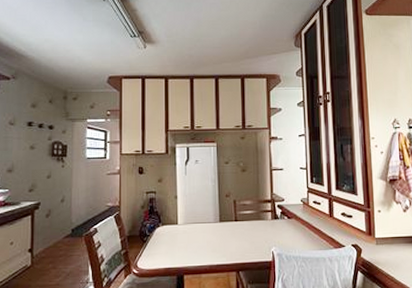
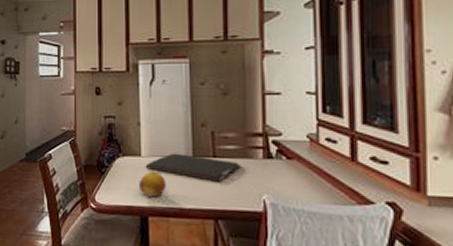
fruit: none [175,236,198,259] -> present [138,171,166,197]
cutting board: none [181,220,256,242] -> present [145,153,241,184]

